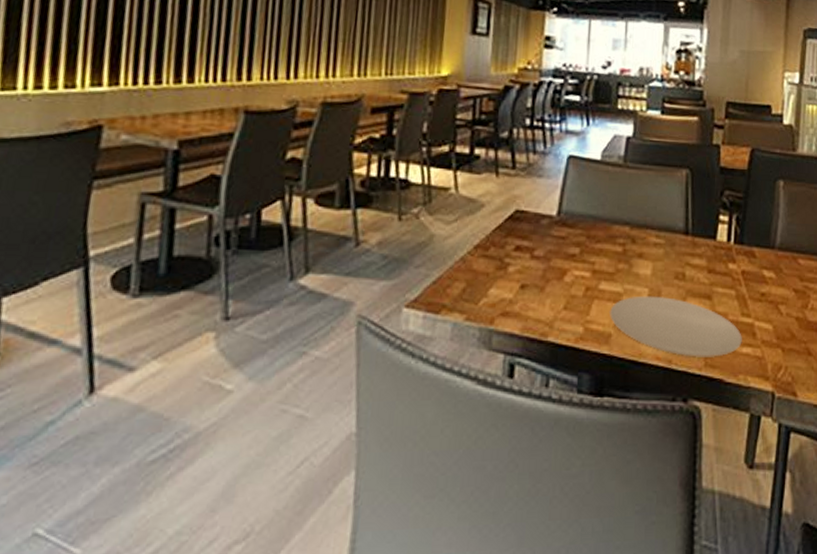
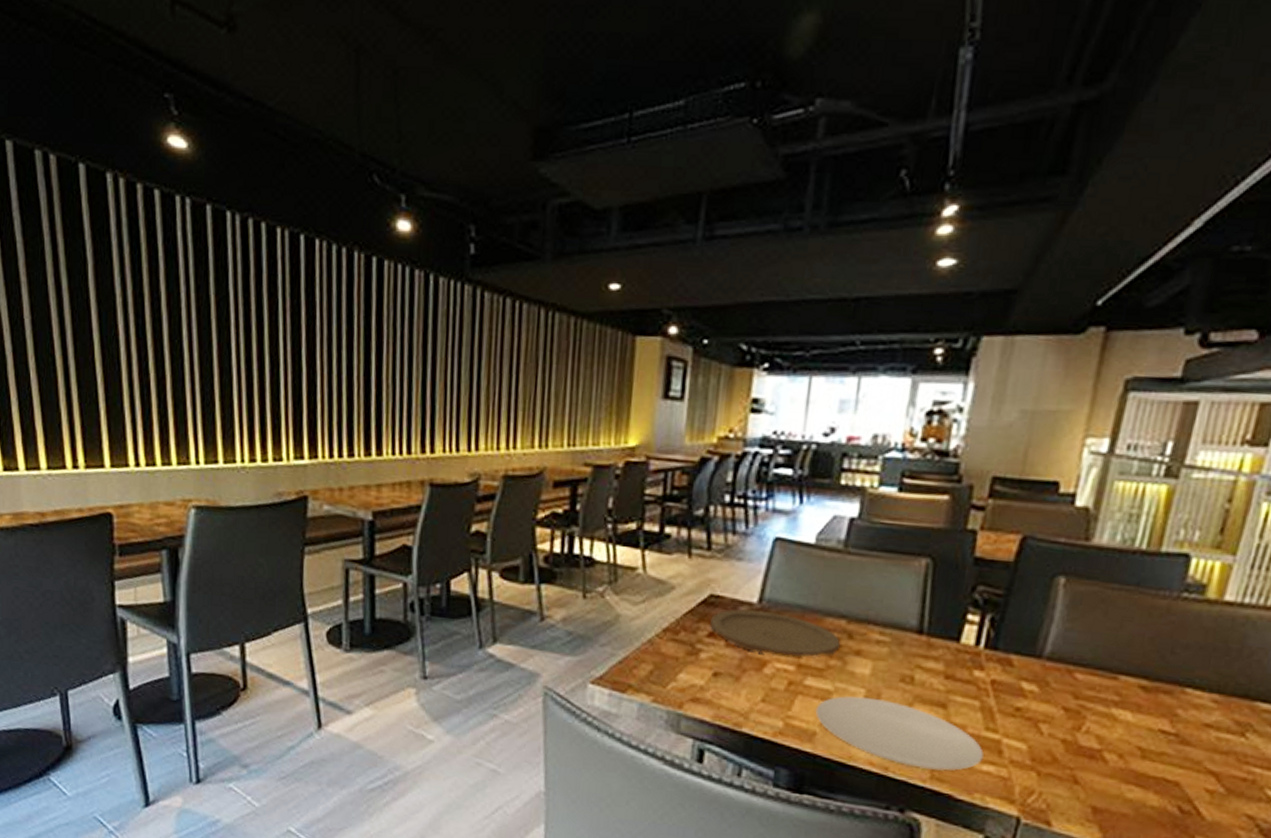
plate: none [516,222,627,264] -> present [710,609,841,657]

